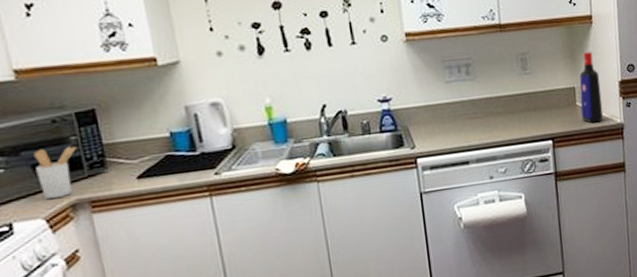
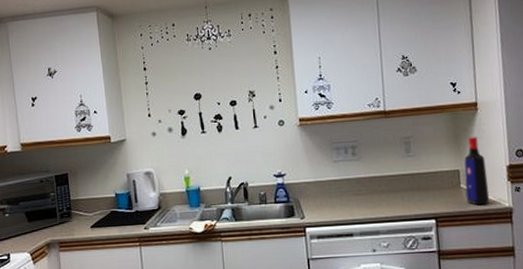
utensil holder: present [34,146,76,199] -> none [27,200,53,238]

